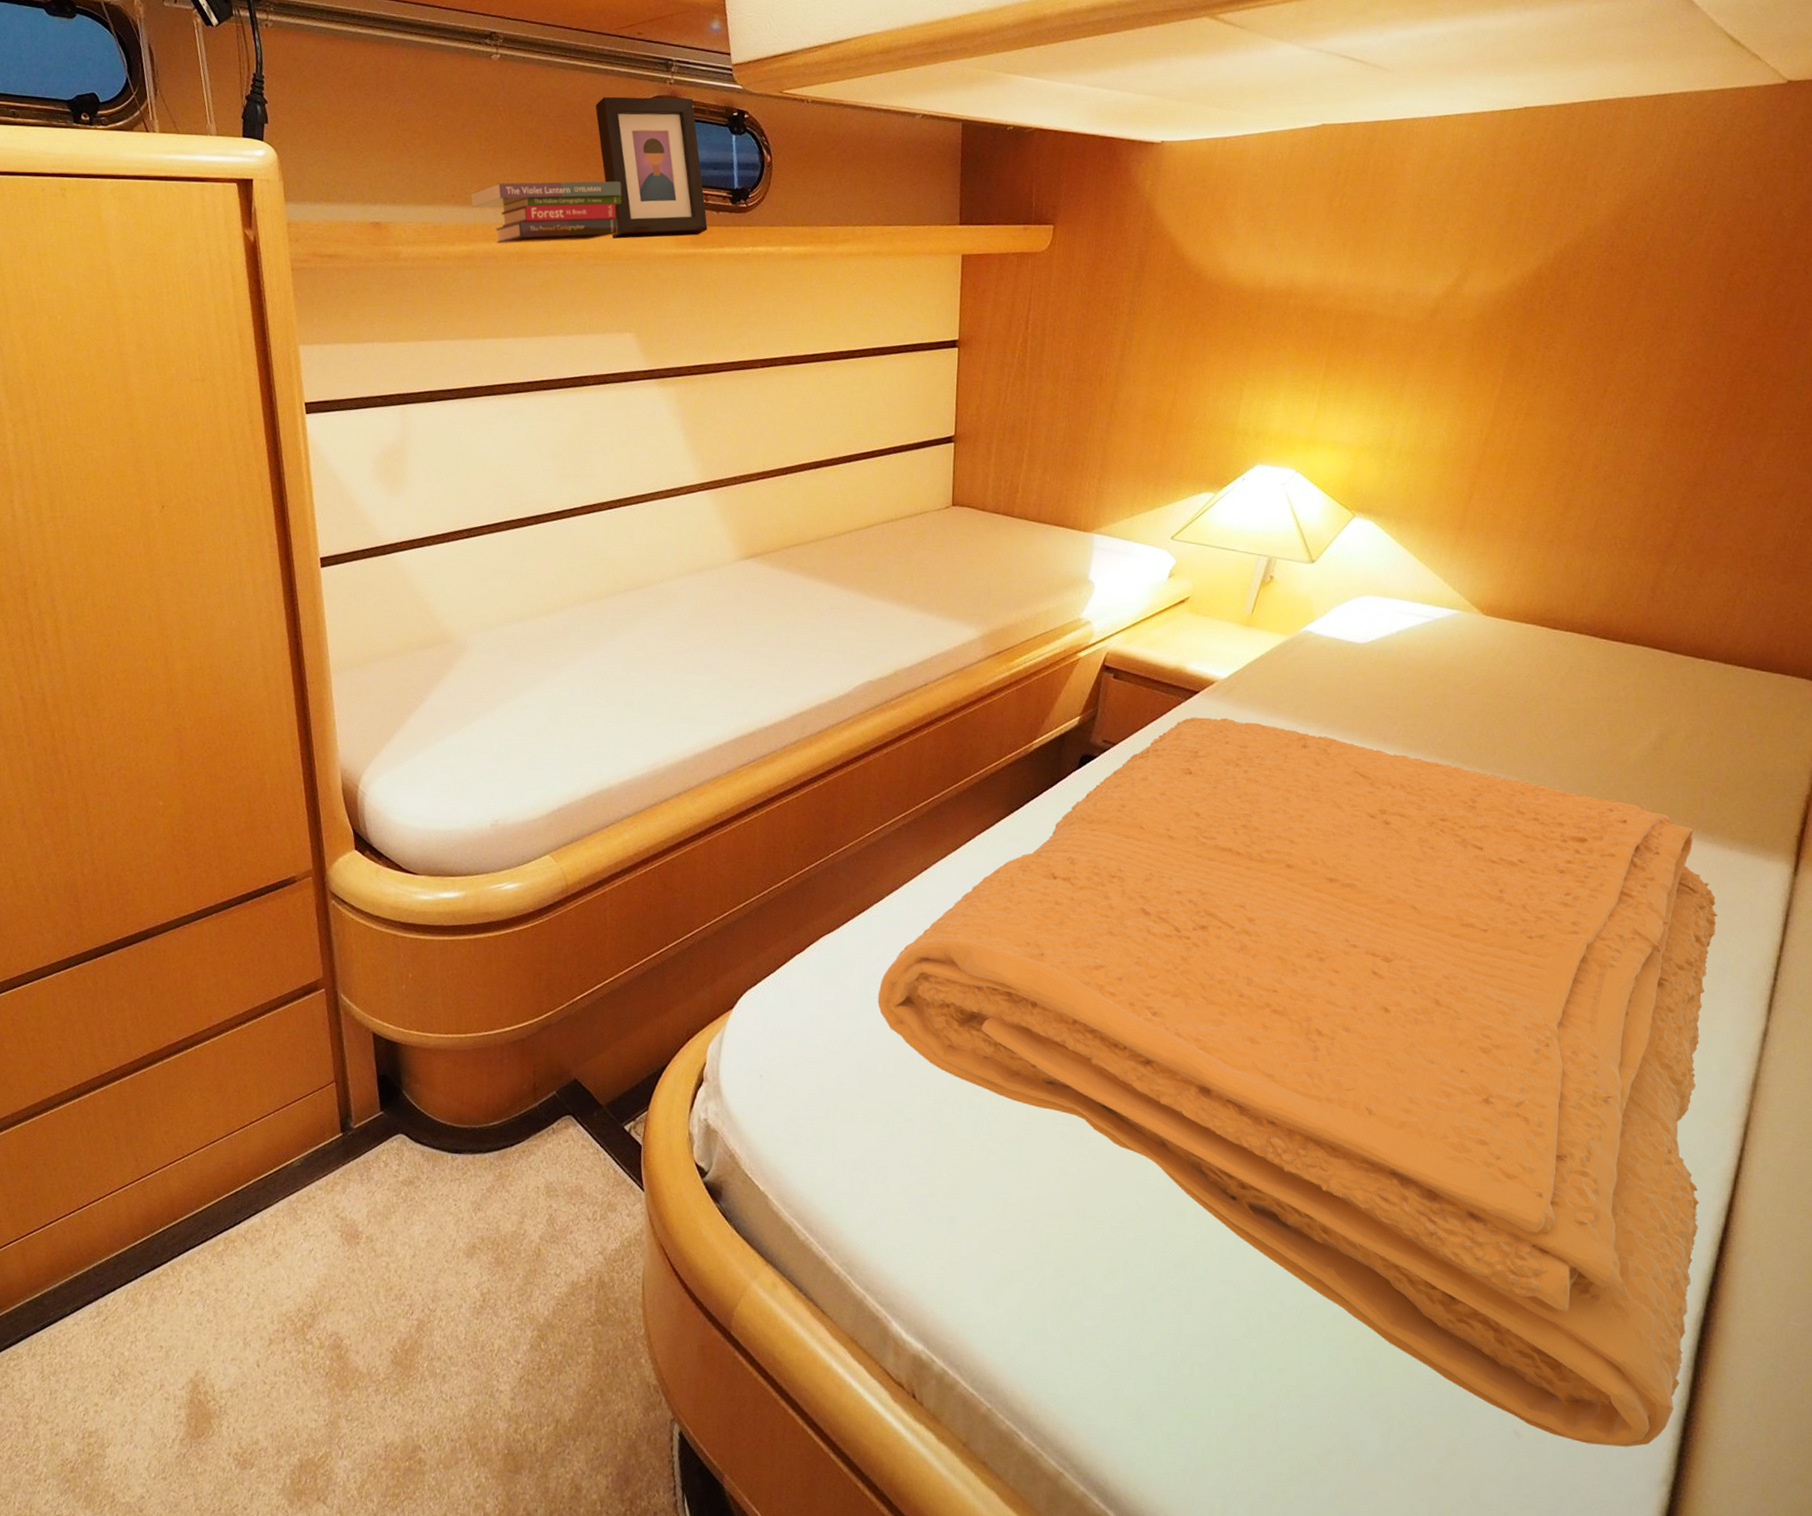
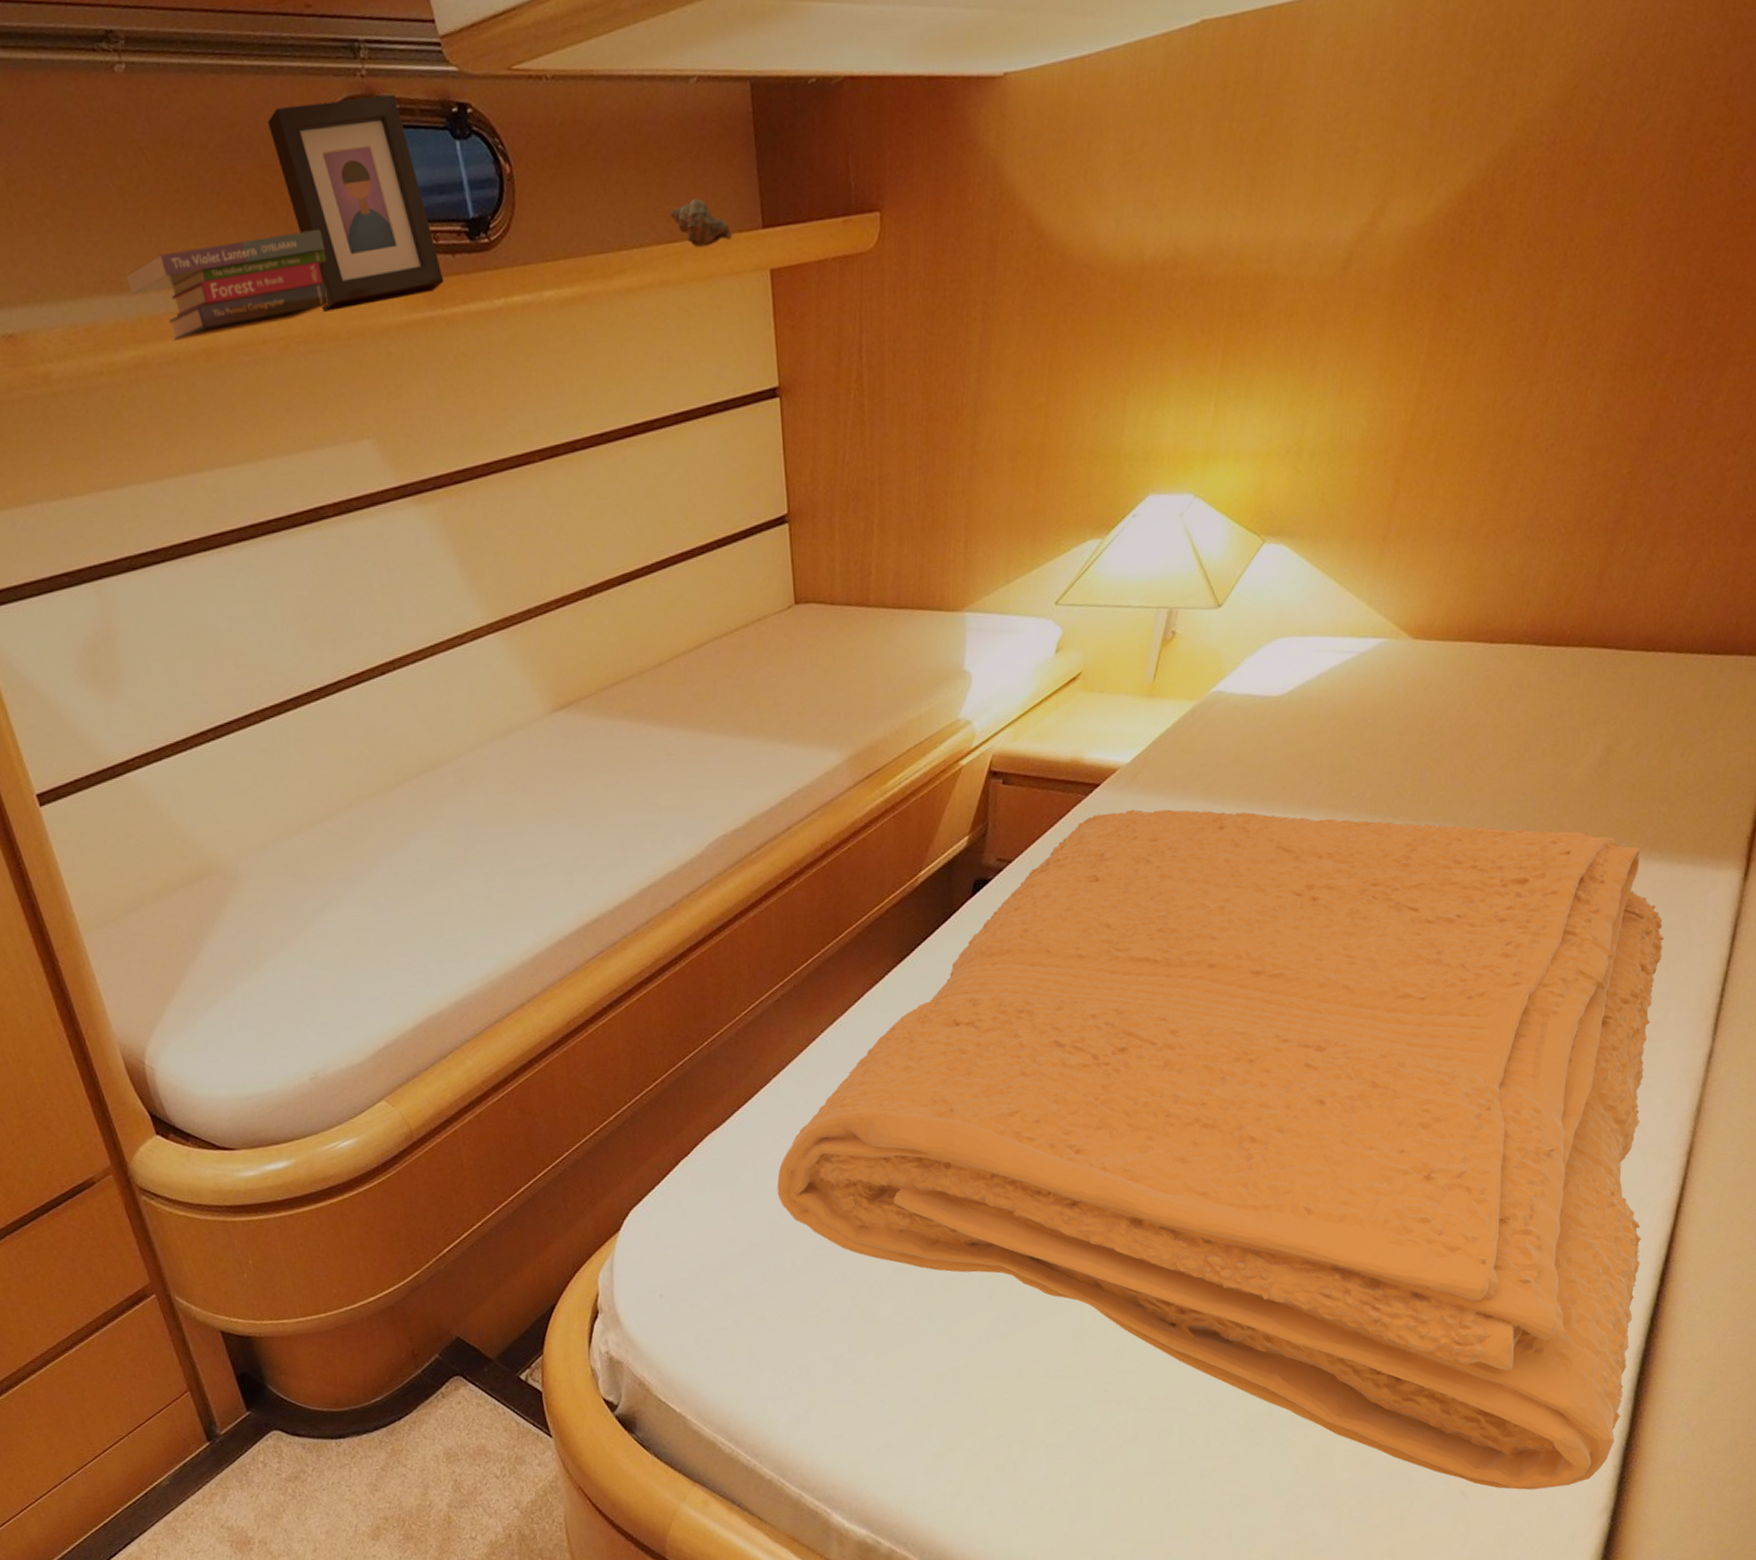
seashell: none [888,197,935,232] -> present [669,198,732,248]

